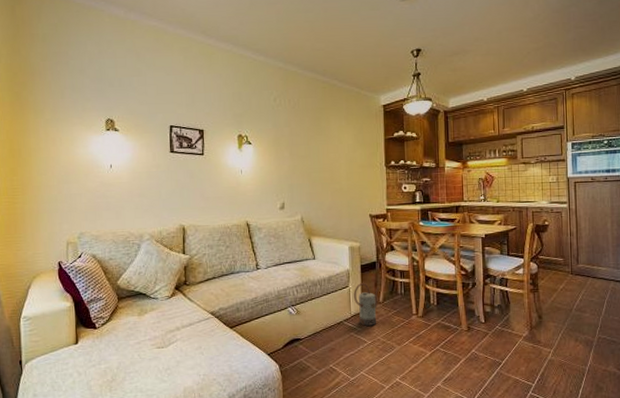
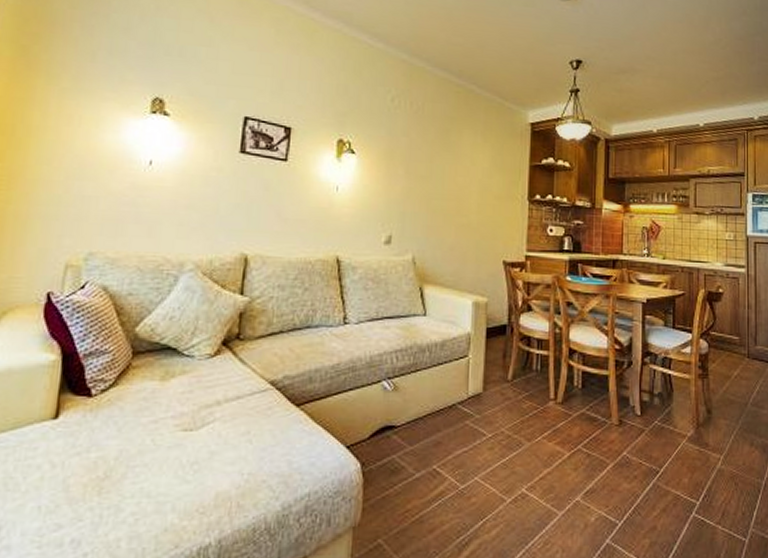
watering can: present [354,283,379,326] -> none [474,353,508,412]

